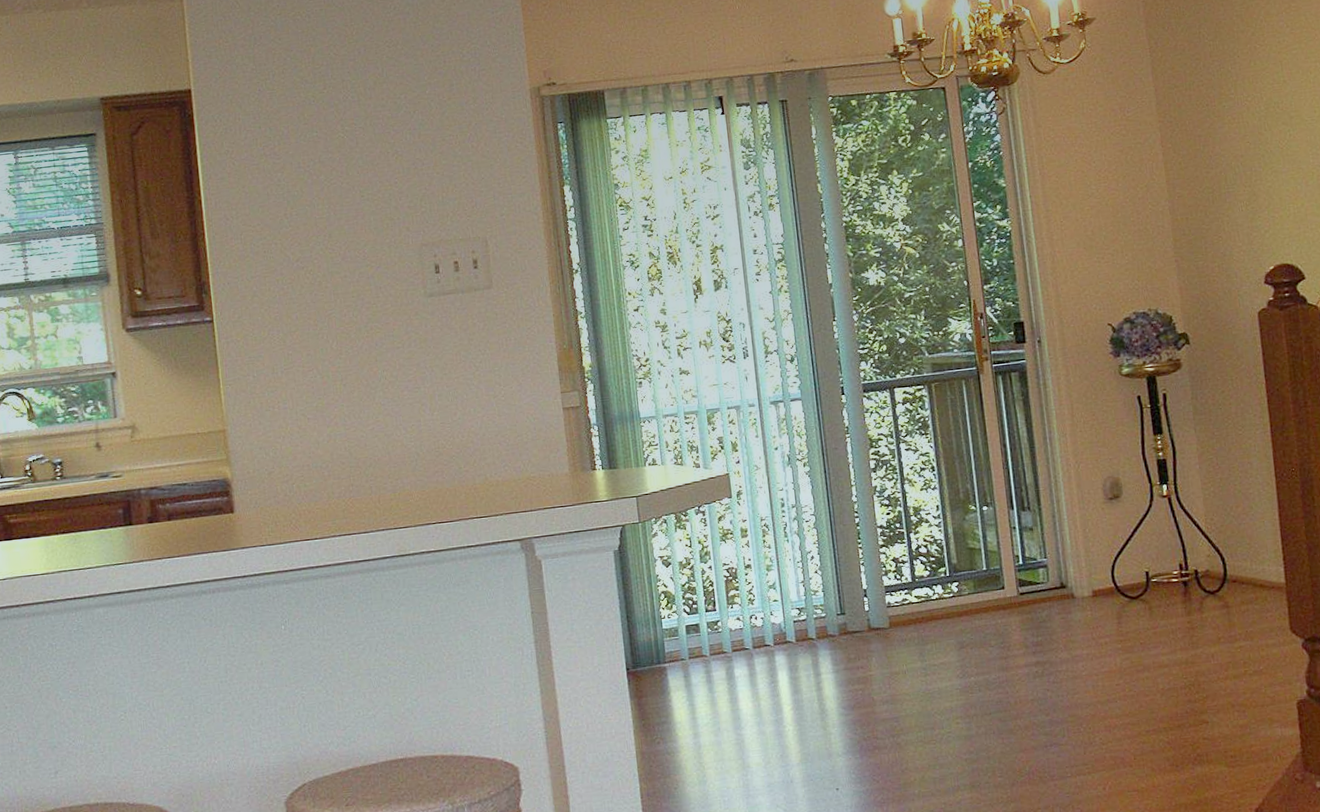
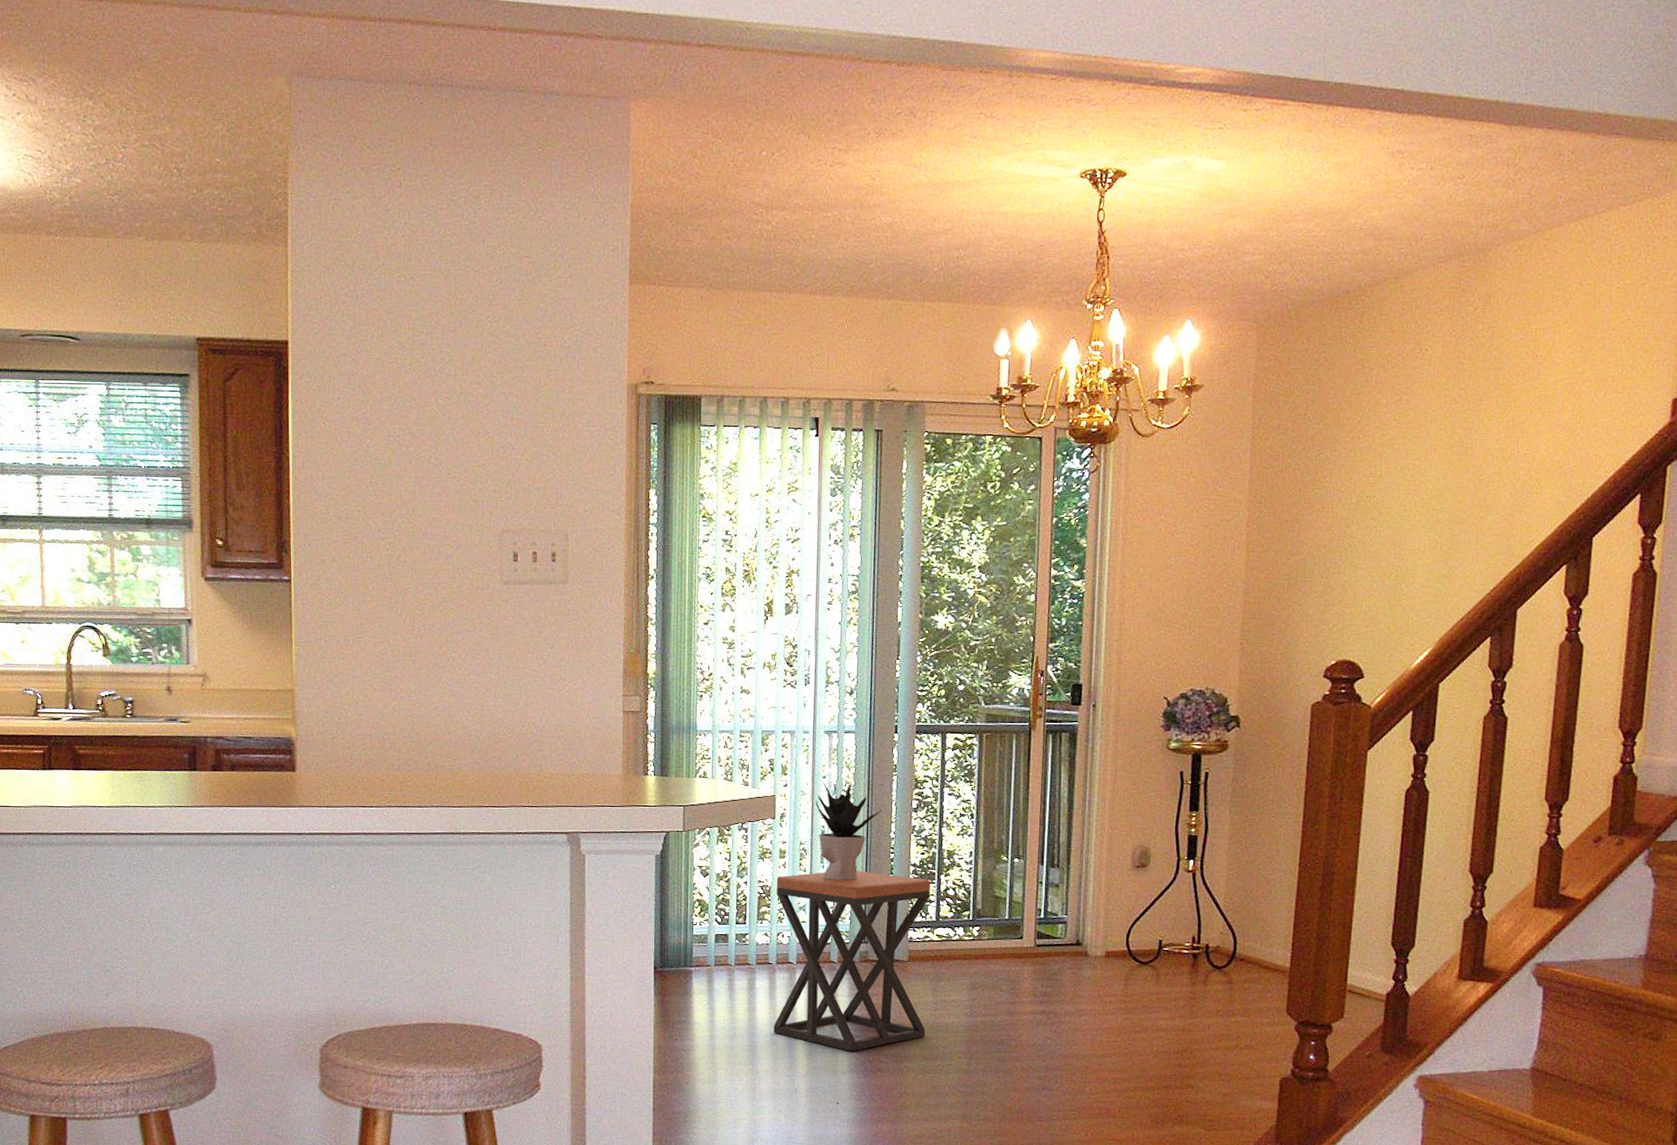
stool: none [741,539,919,732] -> present [773,870,930,1051]
potted plant: none [771,451,840,554] -> present [815,782,882,881]

